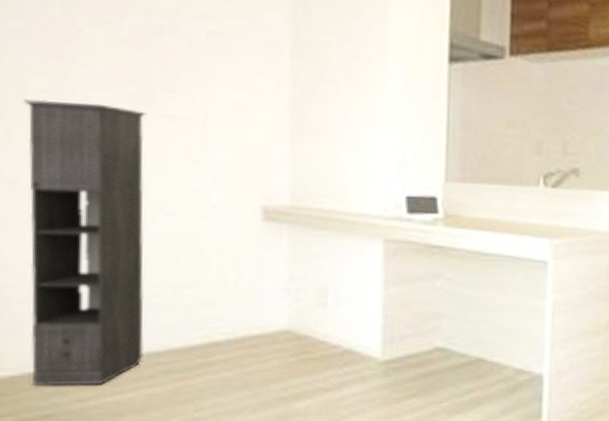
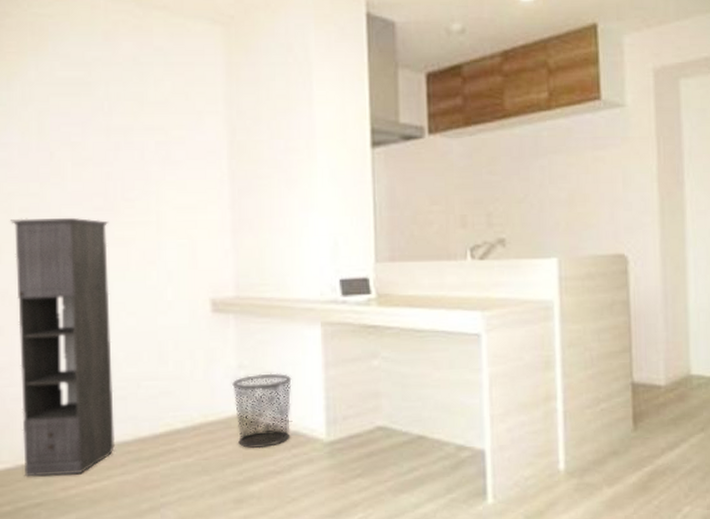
waste bin: none [282,288,348,365] -> present [232,373,292,449]

